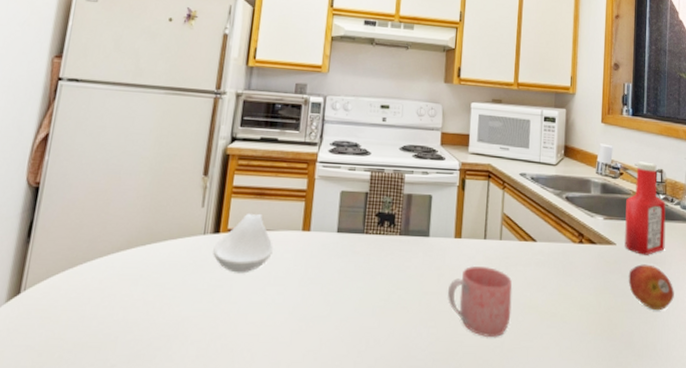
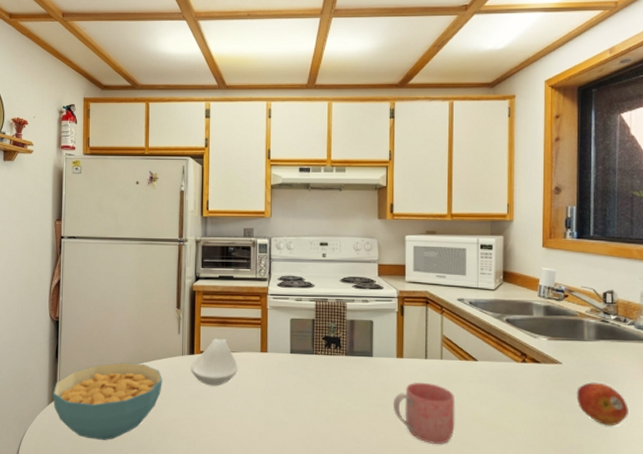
cereal bowl: none [14,243,175,349] -> present [52,362,162,440]
ketchup bottle: present [625,161,666,255] -> none [572,283,618,374]

